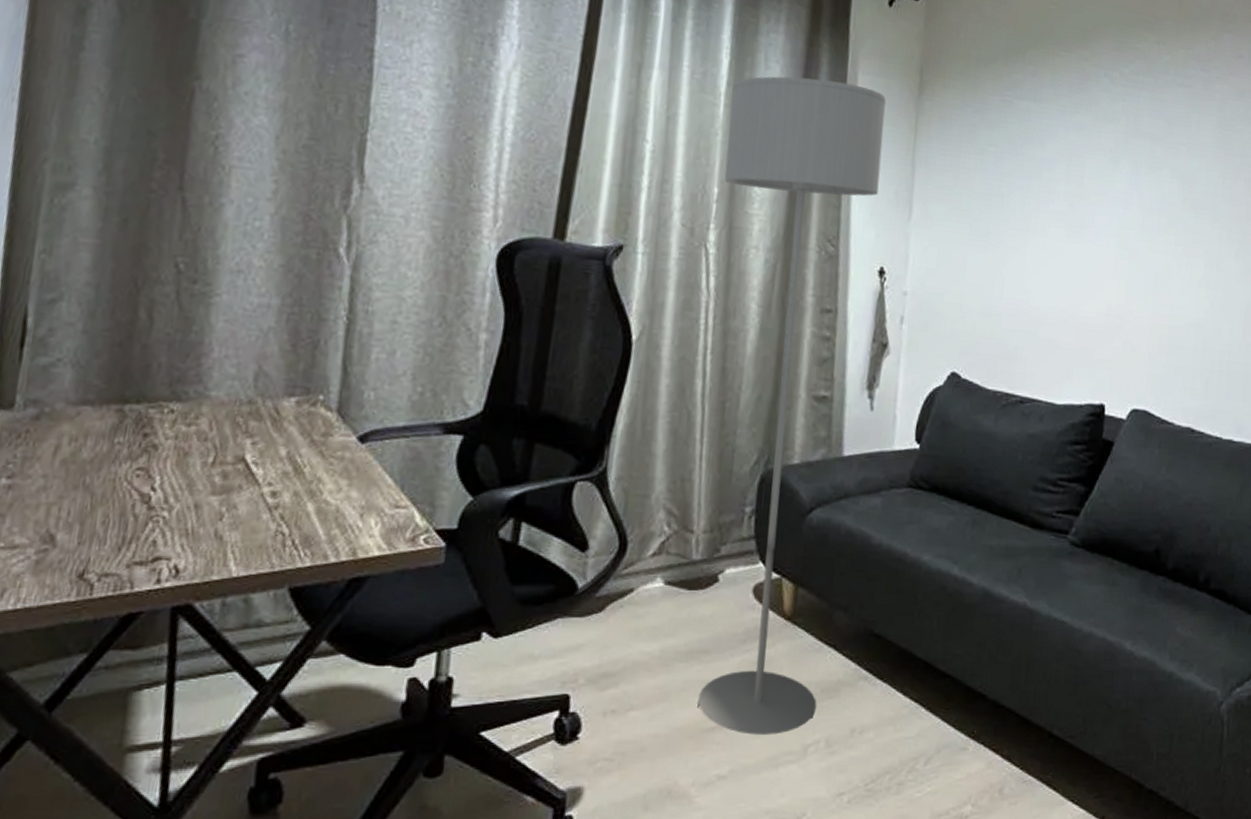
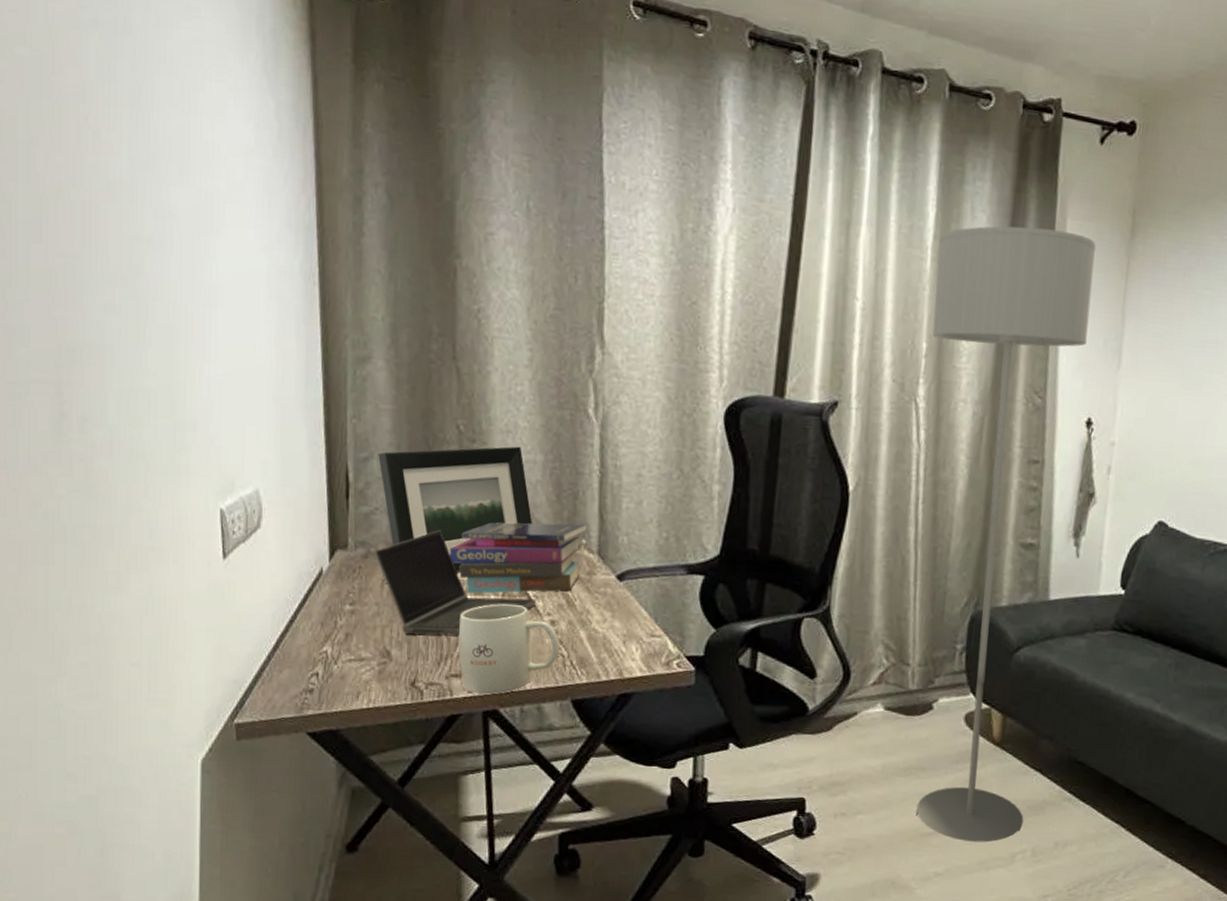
laptop computer: none [48,385,257,513] -> present [373,530,537,635]
picture frame: none [69,288,260,434] -> present [378,446,533,571]
mug: none [146,472,280,586] -> present [457,603,559,695]
books: none [149,376,327,462] -> present [449,522,587,594]

